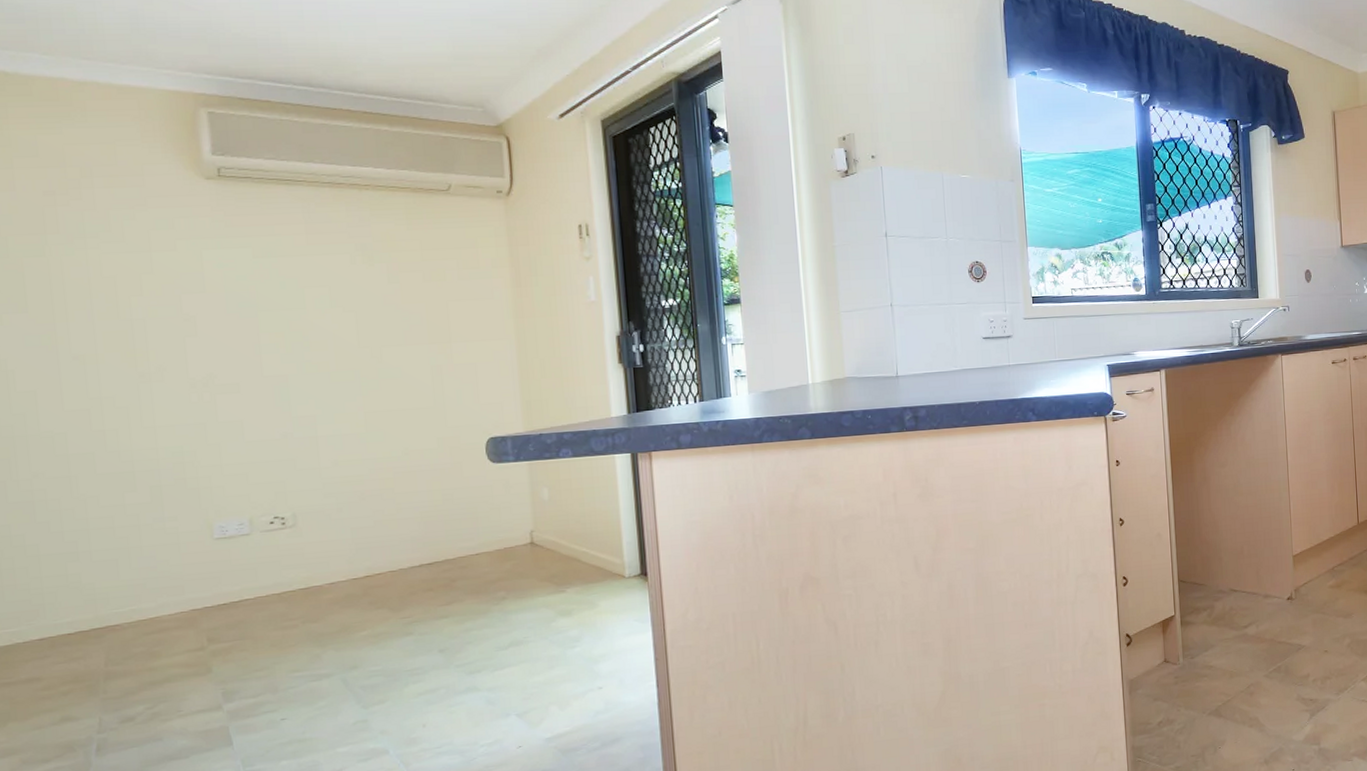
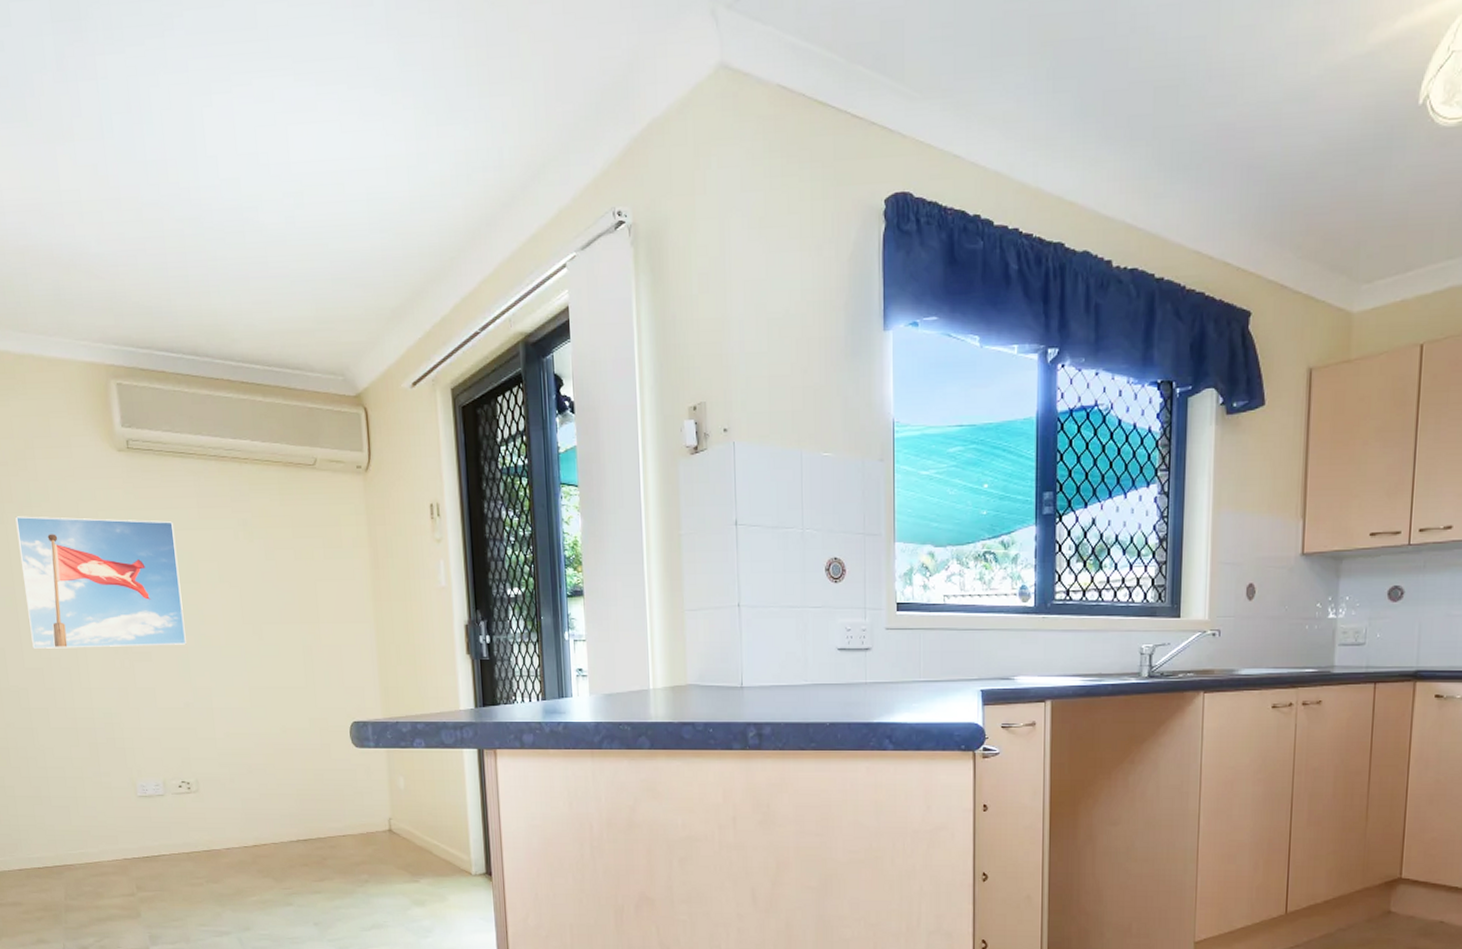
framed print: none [61,247,286,389] -> present [15,516,187,649]

